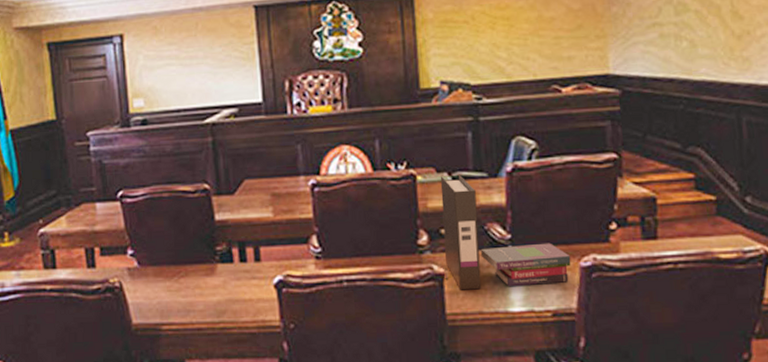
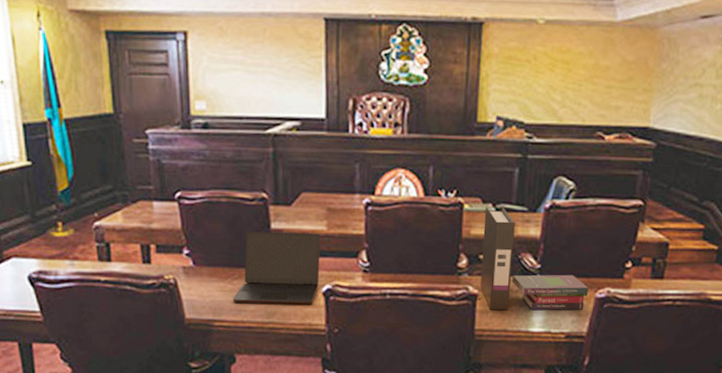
laptop: none [180,221,269,304] -> present [233,232,321,305]

